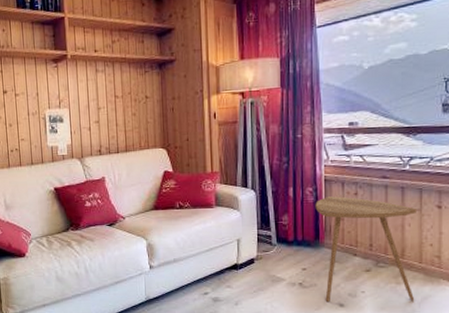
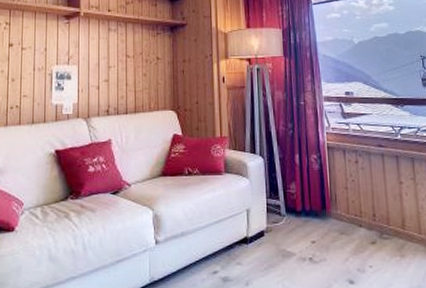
side table: present [315,196,416,302] -> none [320,164,419,279]

